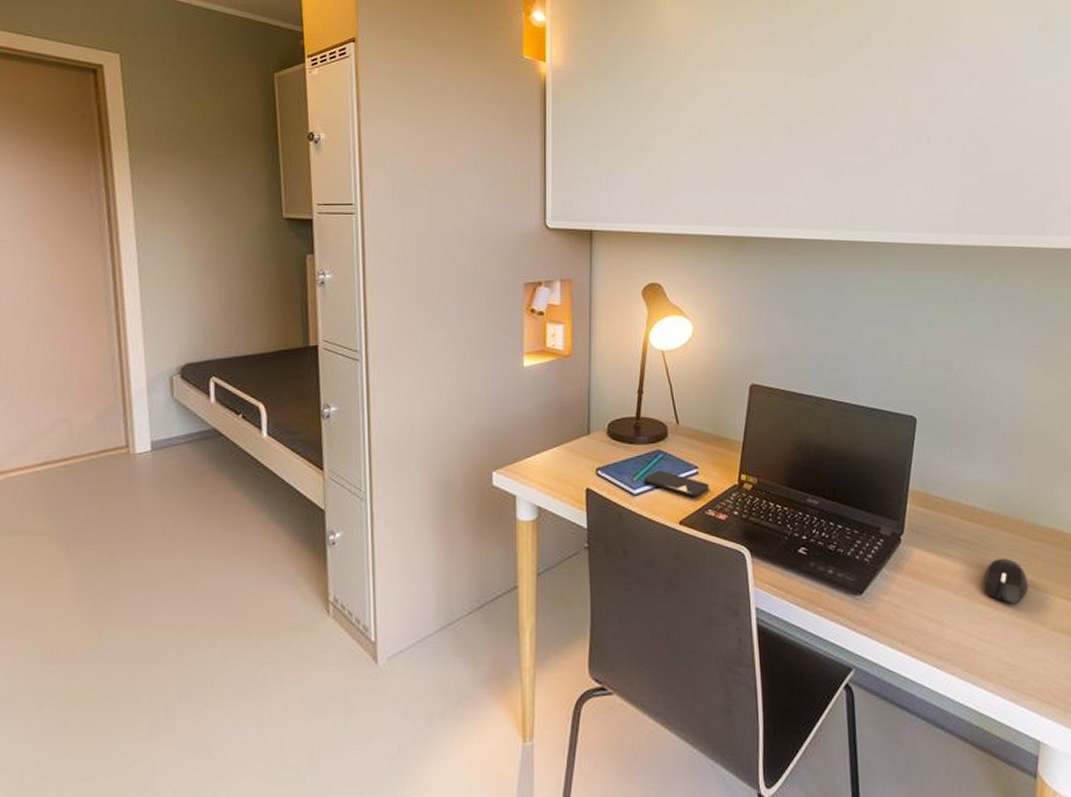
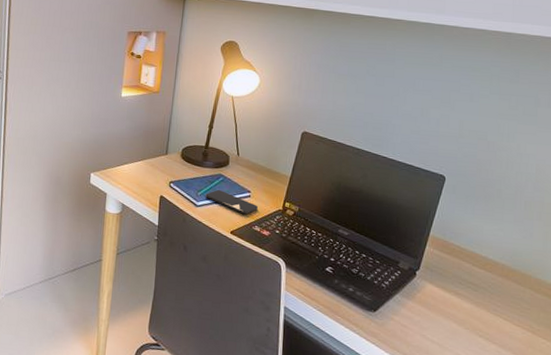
mouse: present [982,558,1028,605] -> none [484,303,527,343]

